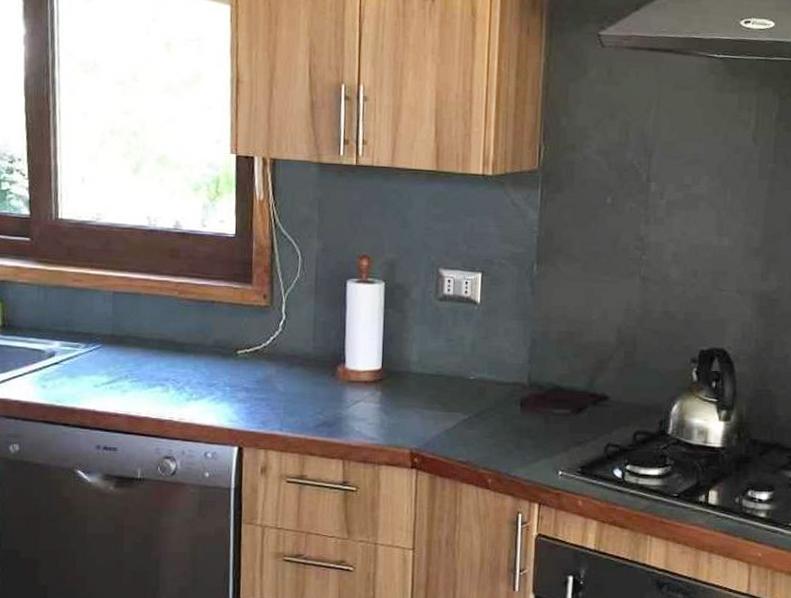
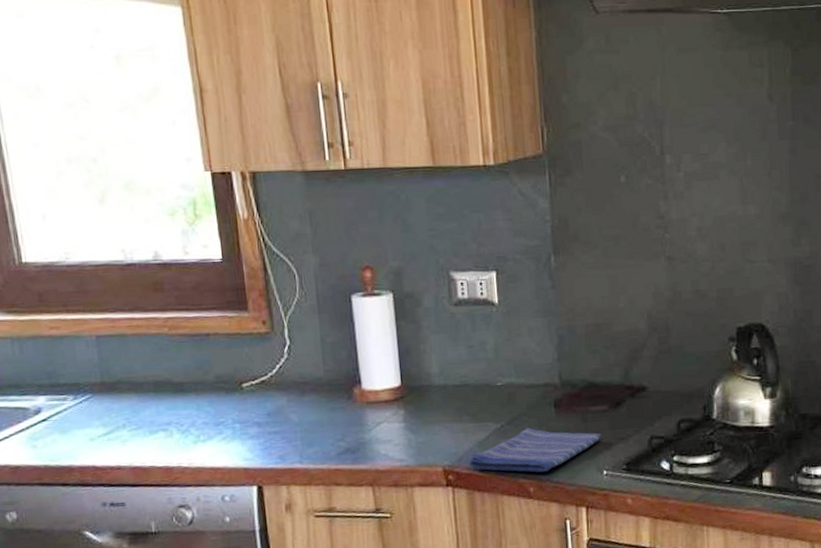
dish towel: none [433,422,562,466] -> present [468,427,602,473]

